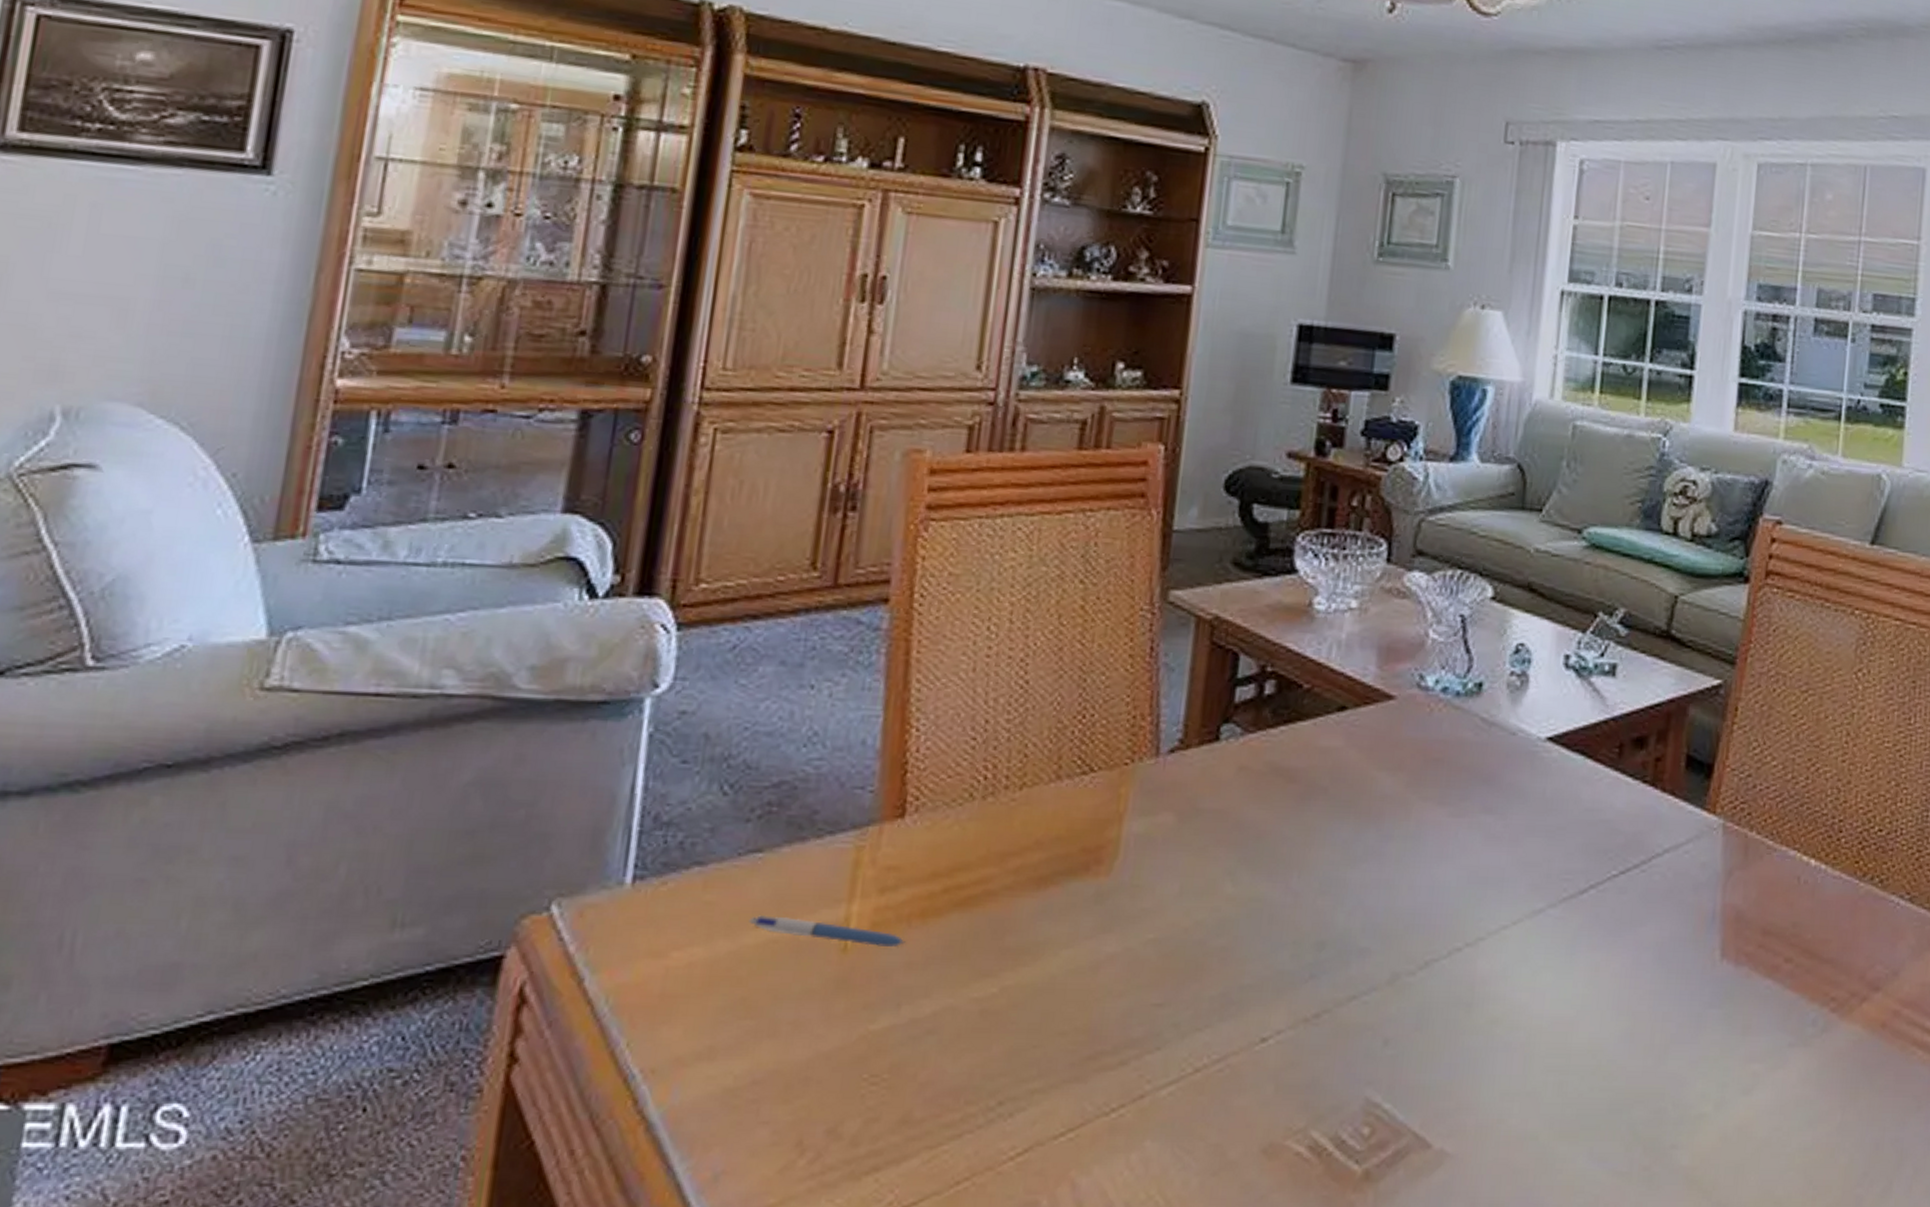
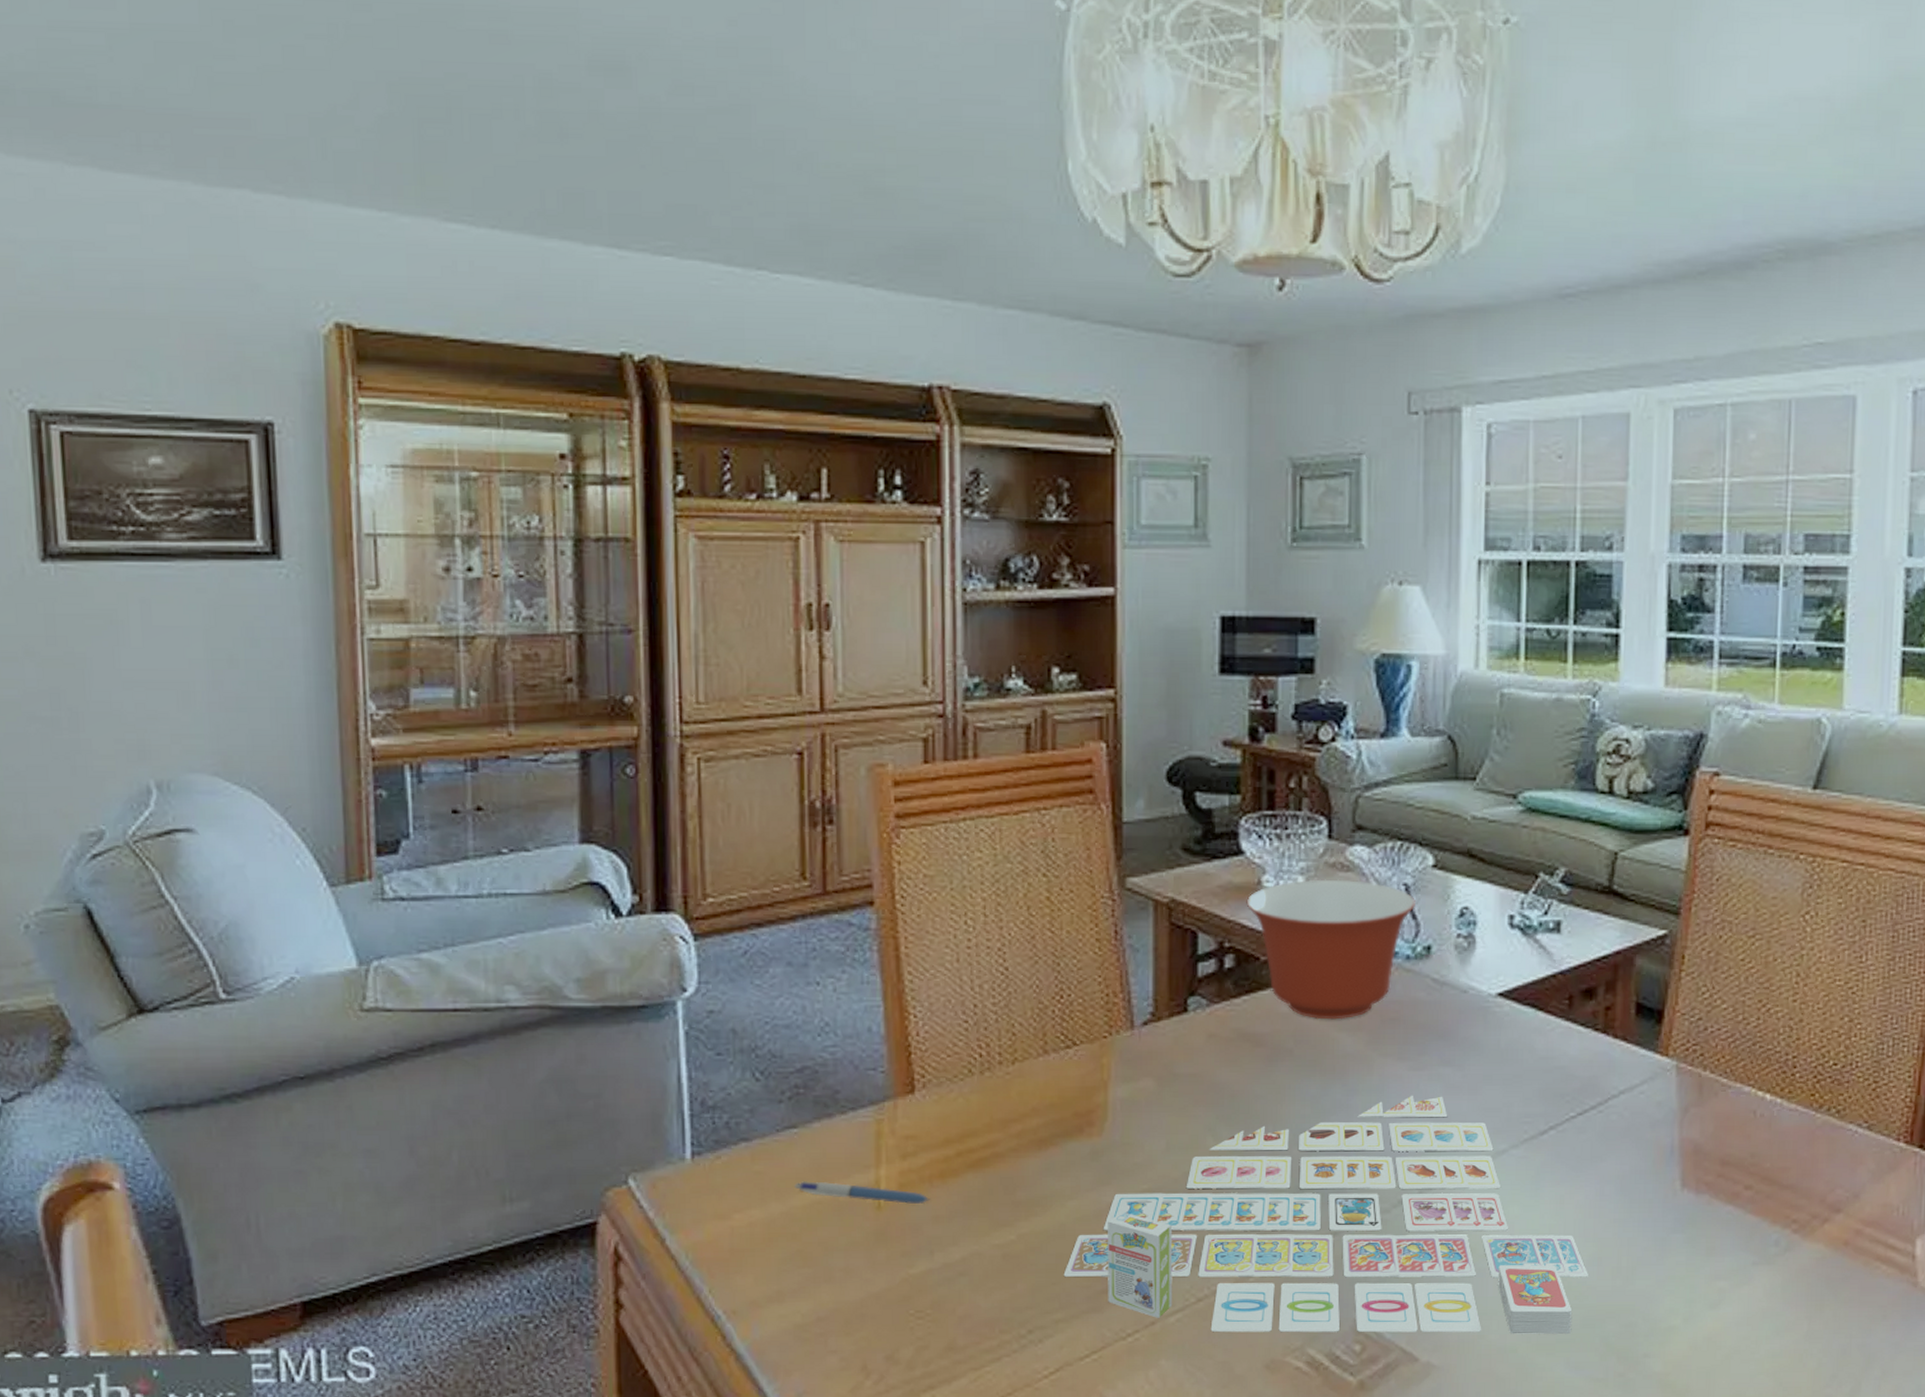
board game: none [1047,844,1619,1119] -> present [1063,1095,1588,1334]
mixing bowl: none [1294,604,1471,758] -> present [1246,879,1415,1020]

